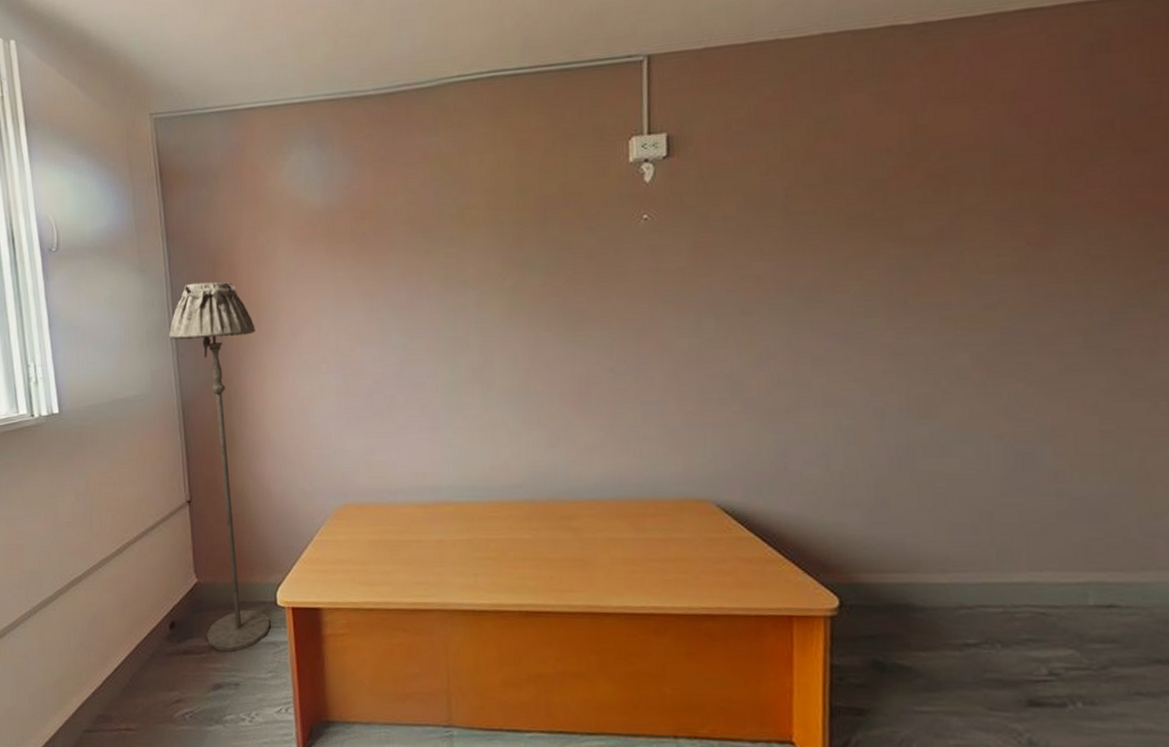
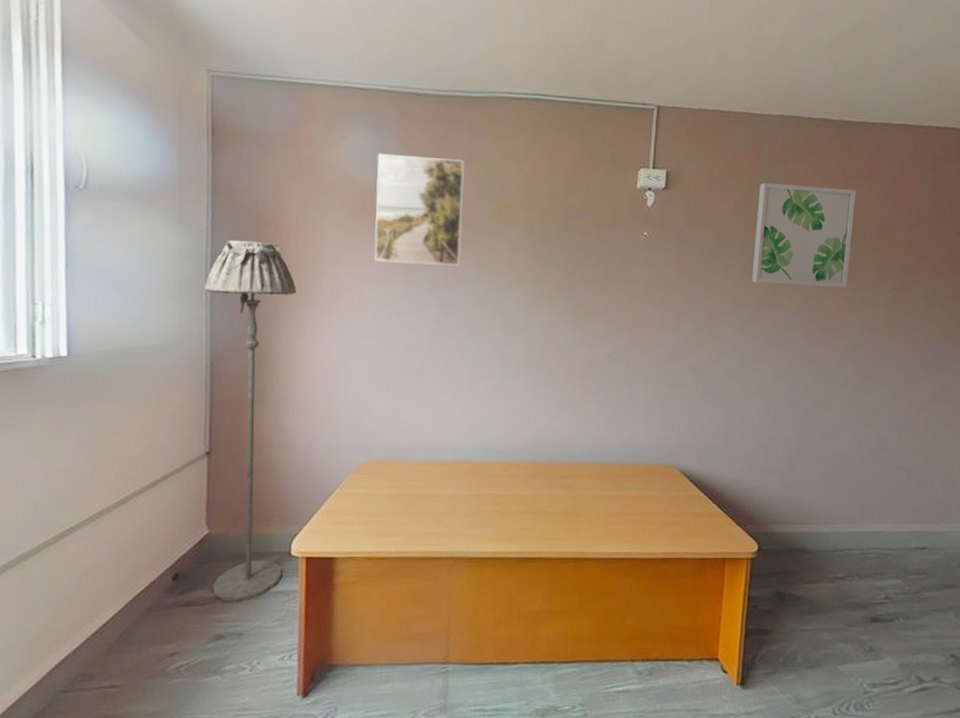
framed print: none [322,161,423,289] -> present [374,153,465,266]
wall art: none [799,115,954,260] -> present [752,183,856,287]

